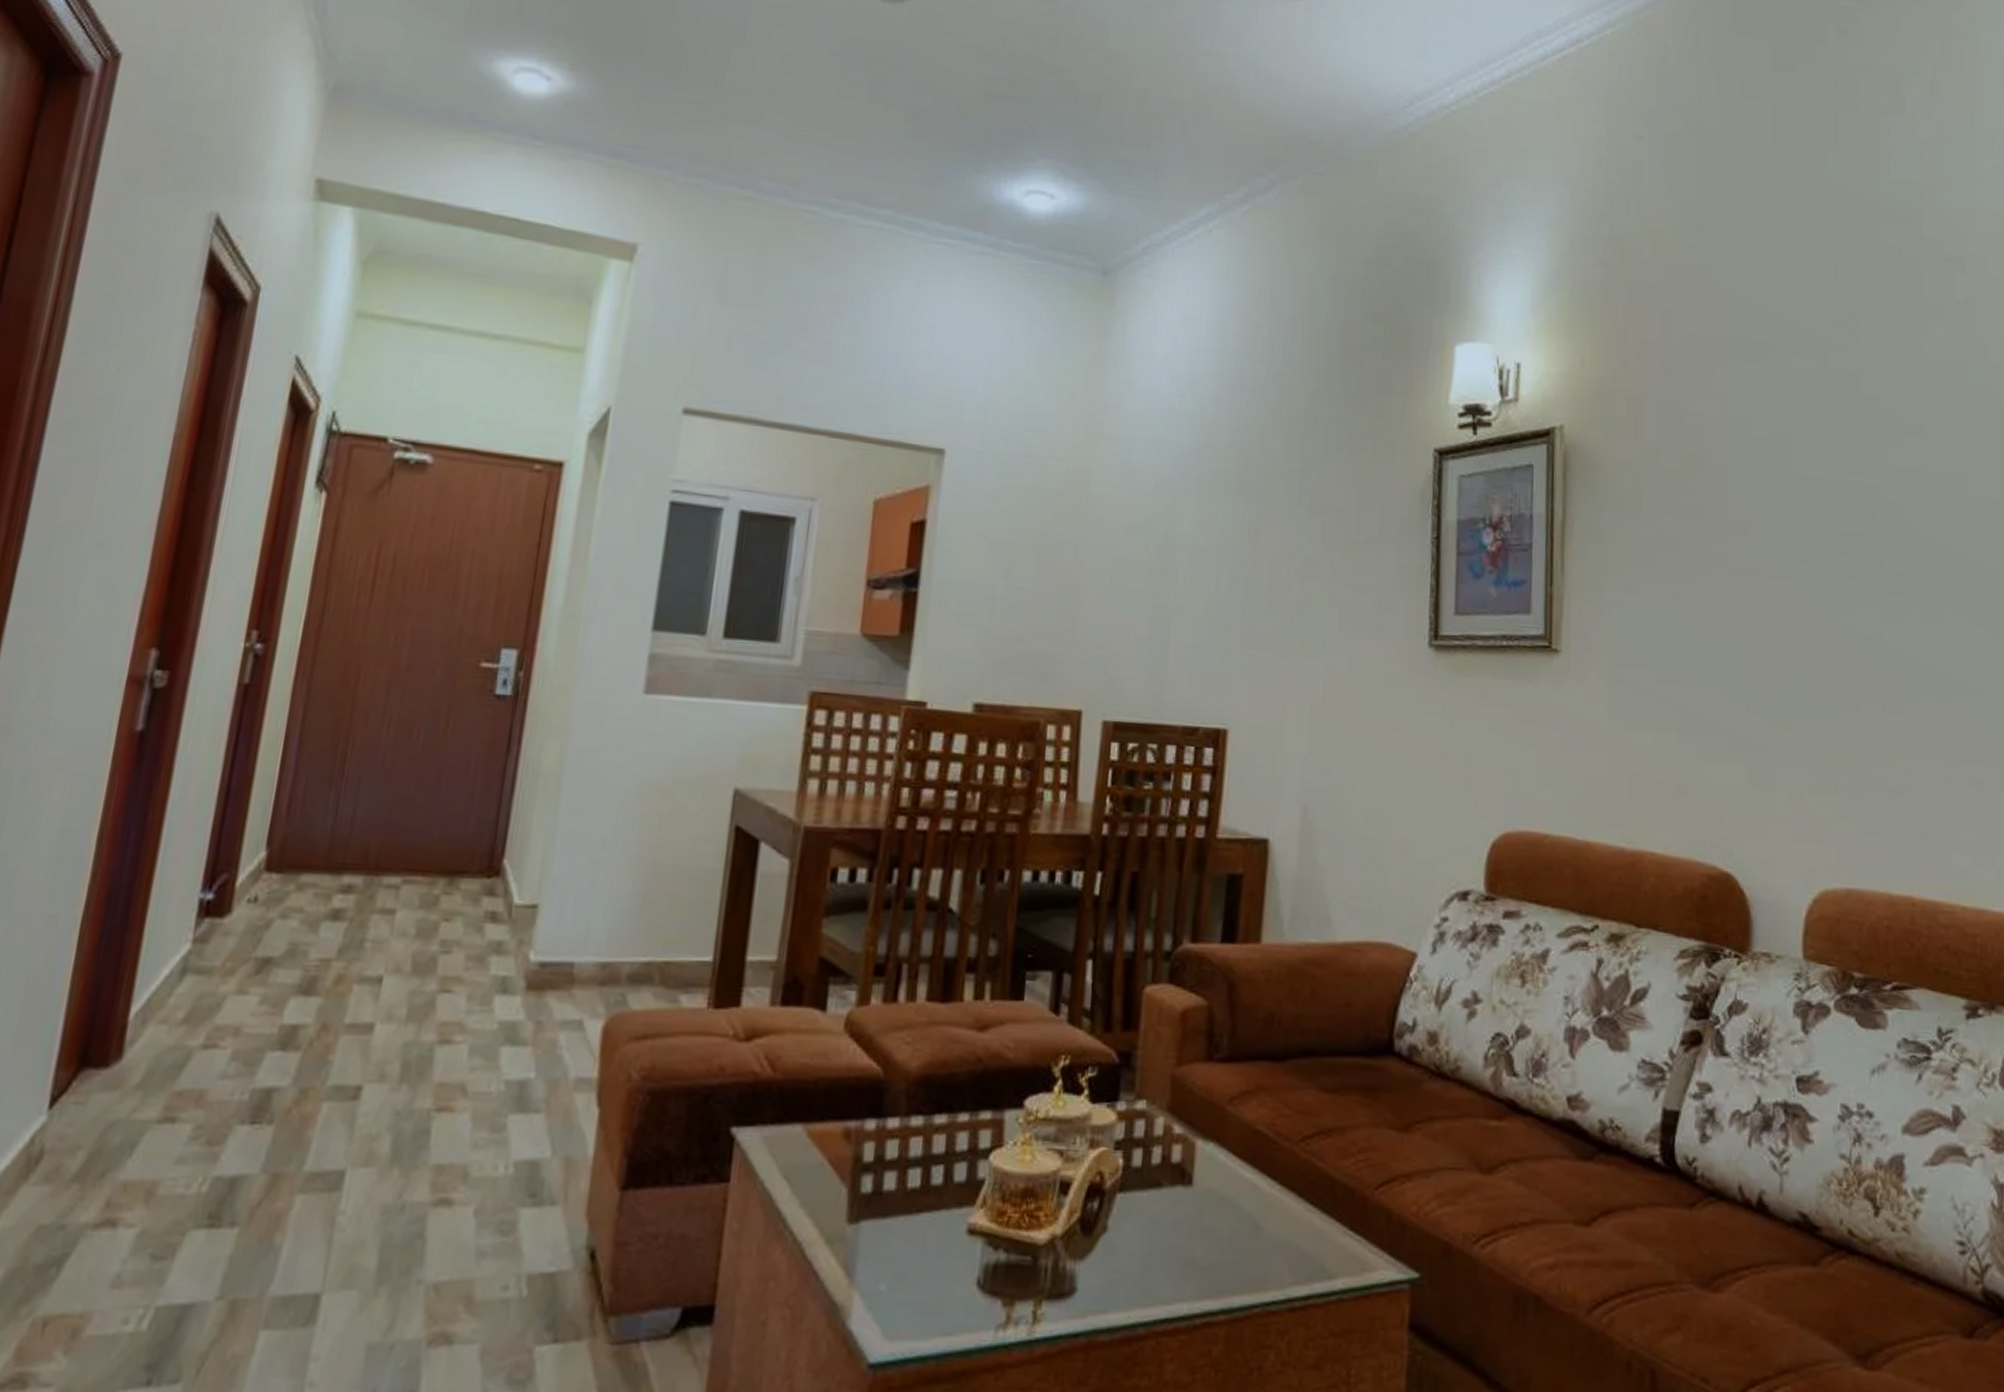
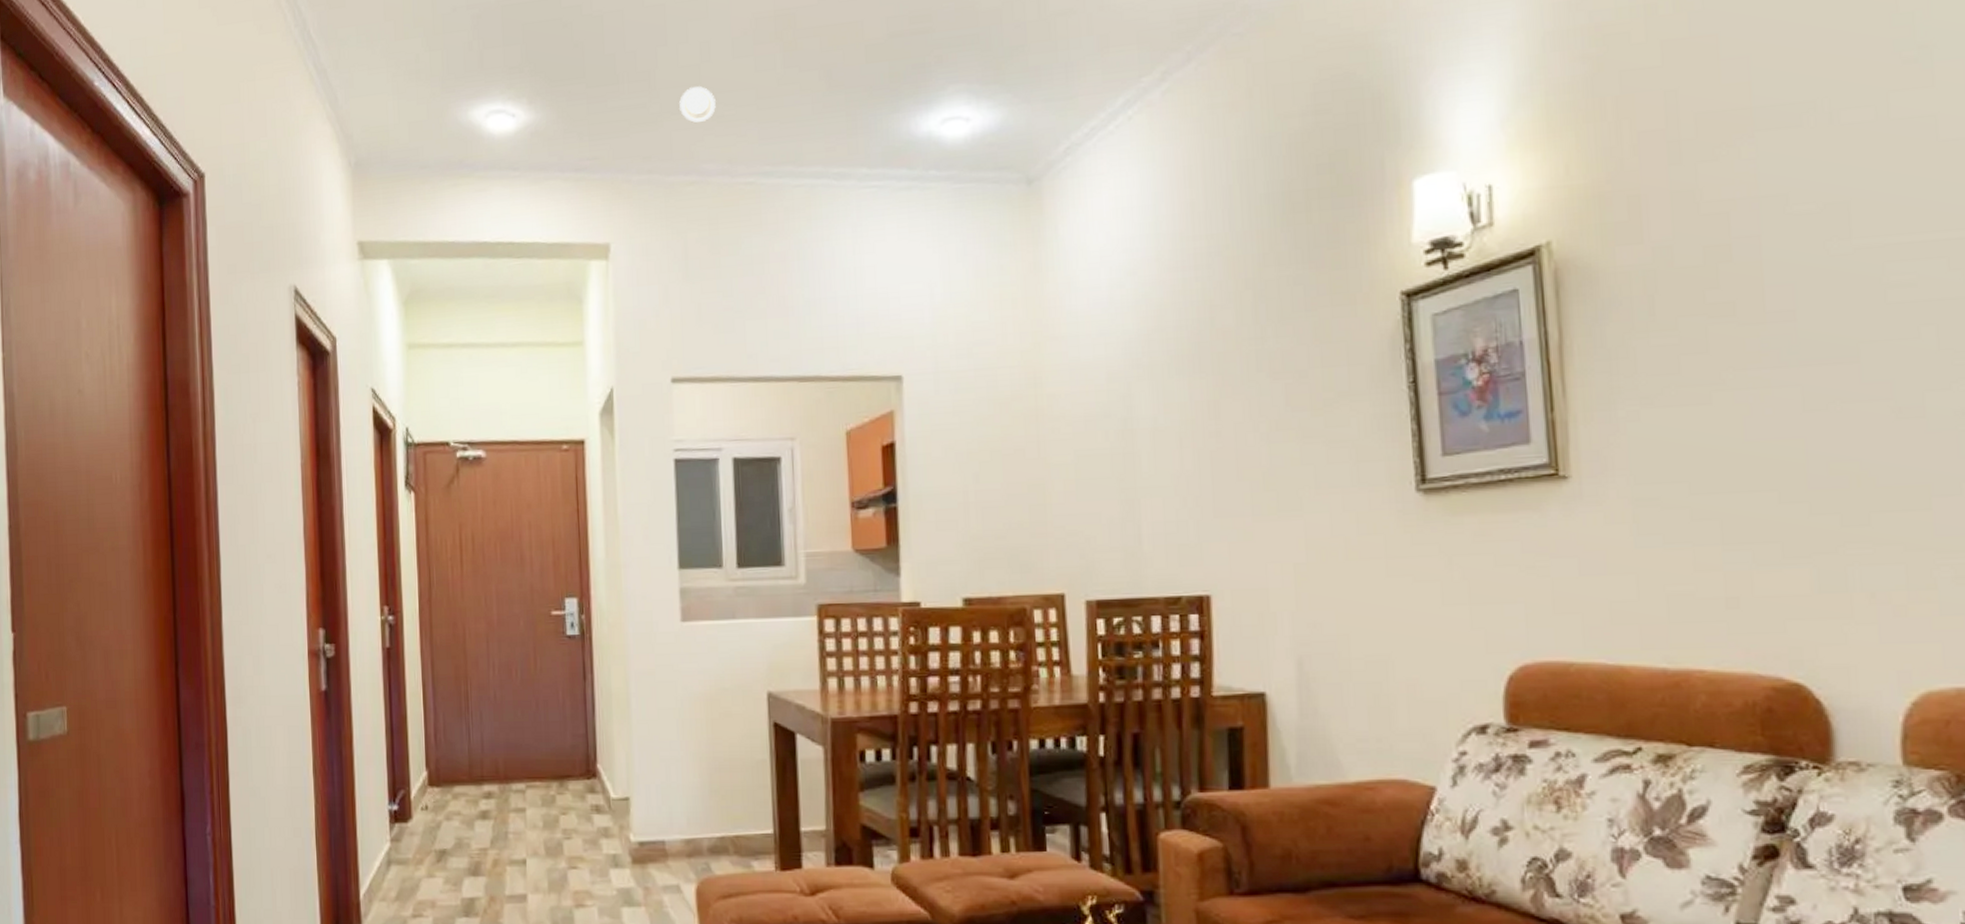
smoke detector: none [746,96,789,137] -> present [679,86,716,123]

